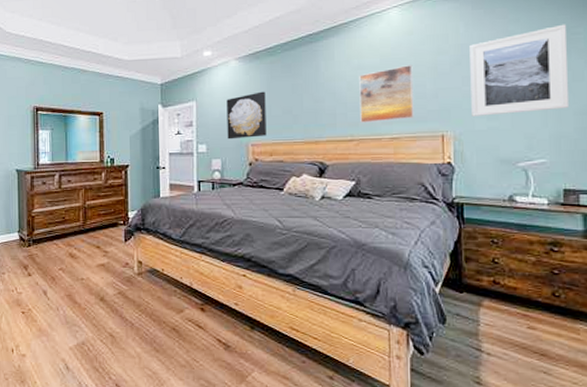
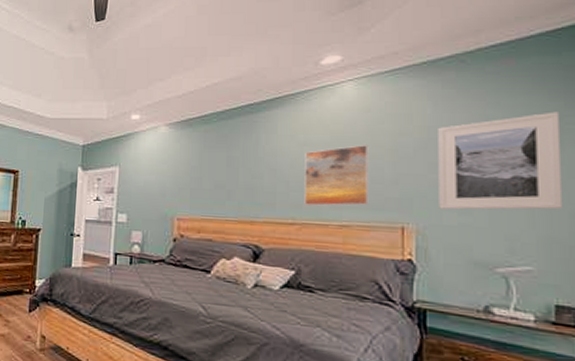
wall art: present [226,91,267,140] -> none [151,161,197,211]

